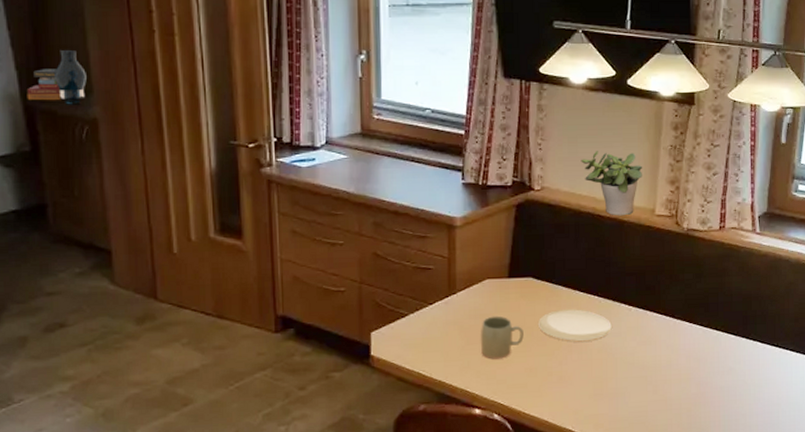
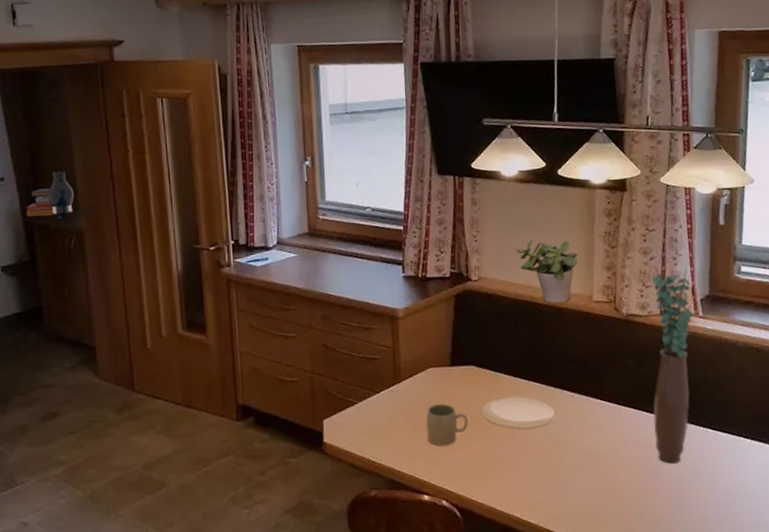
vase: none [707,182,752,376] -> present [651,266,694,464]

